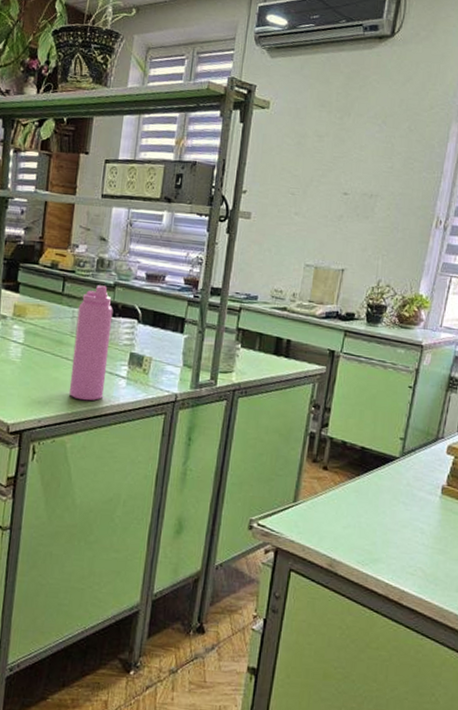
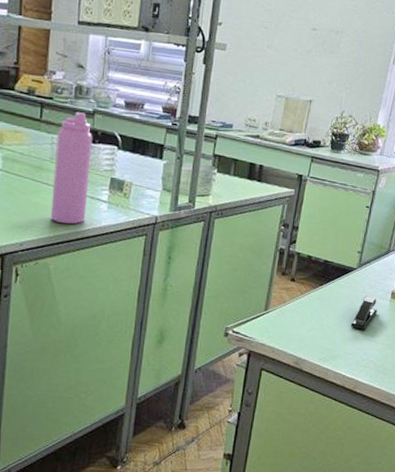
stapler: none [393,489,426,531] -> present [350,295,378,331]

